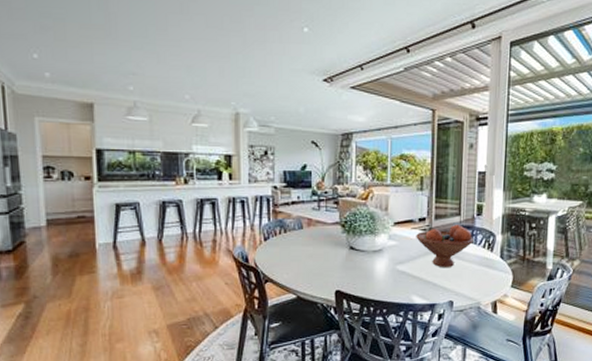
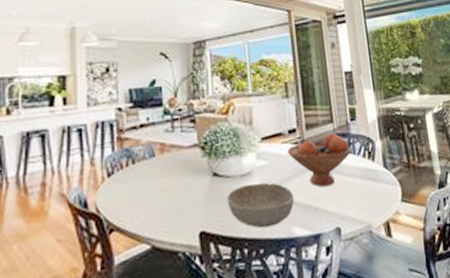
bowl: none [360,258,416,294] -> present [227,182,294,229]

